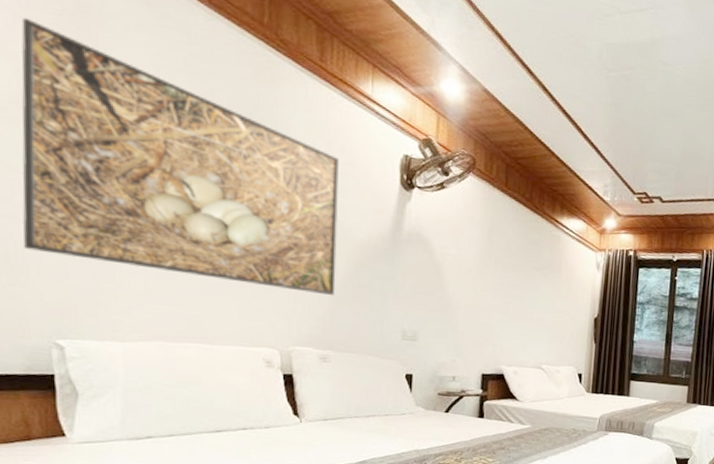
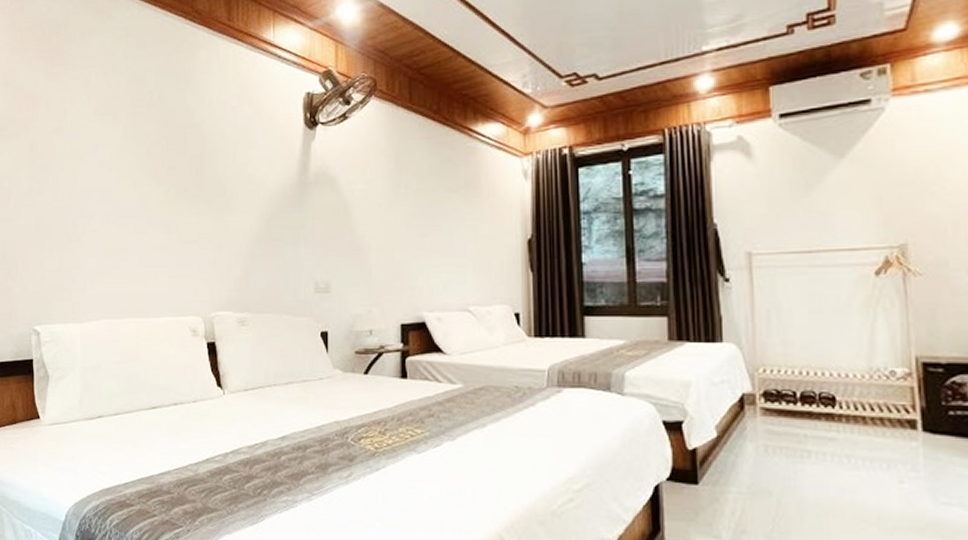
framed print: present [20,18,339,296] -> none [14,50,250,254]

